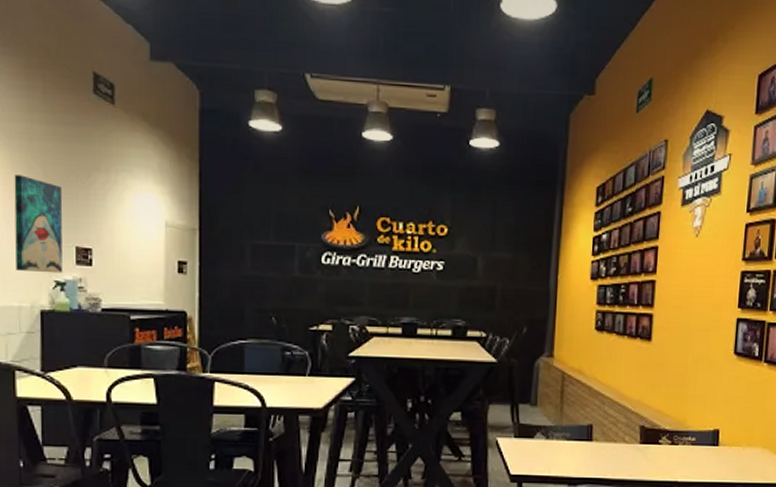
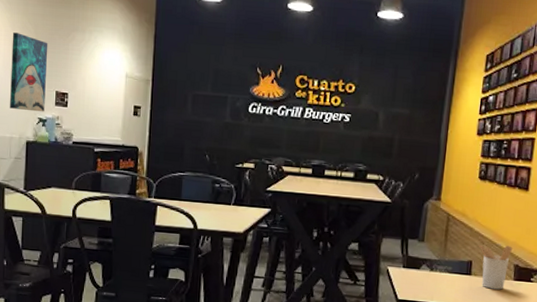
utensil holder: none [598,404,637,456] -> present [478,244,512,290]

